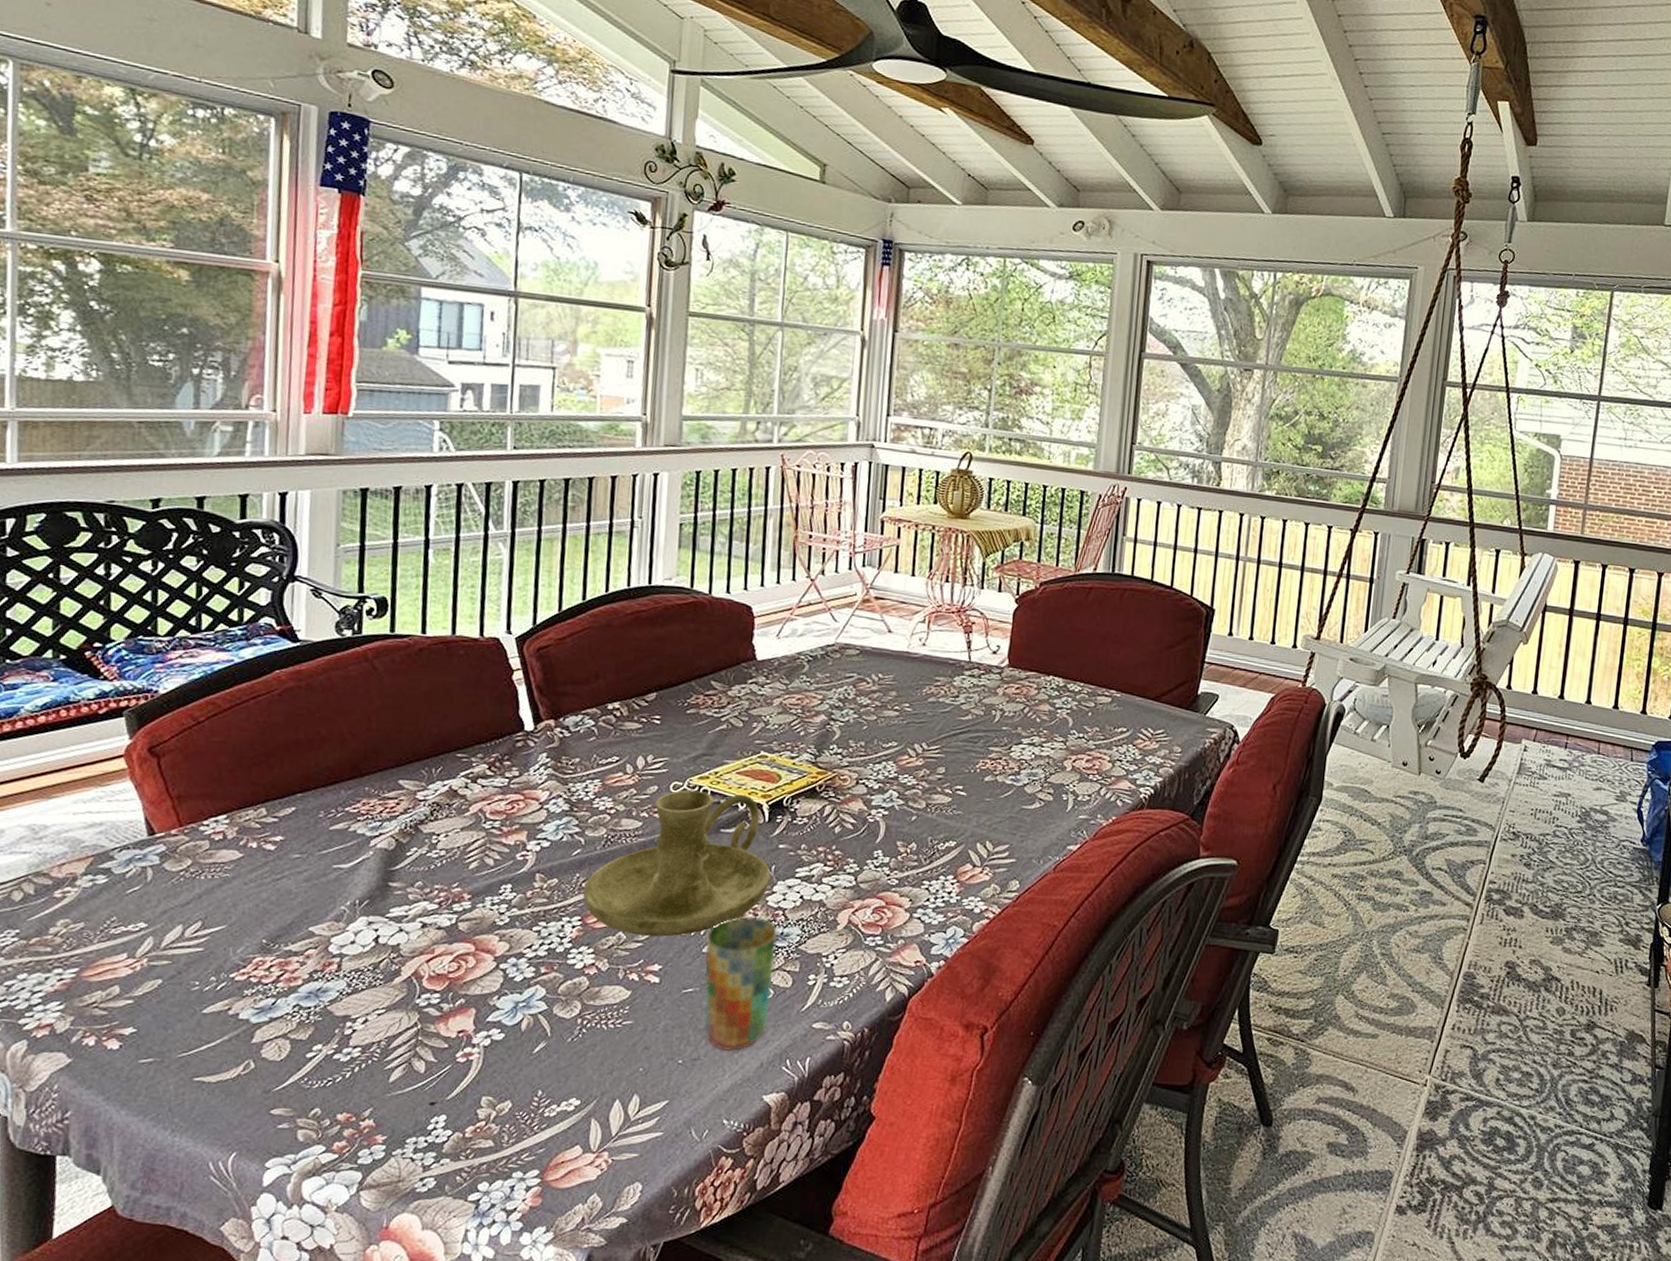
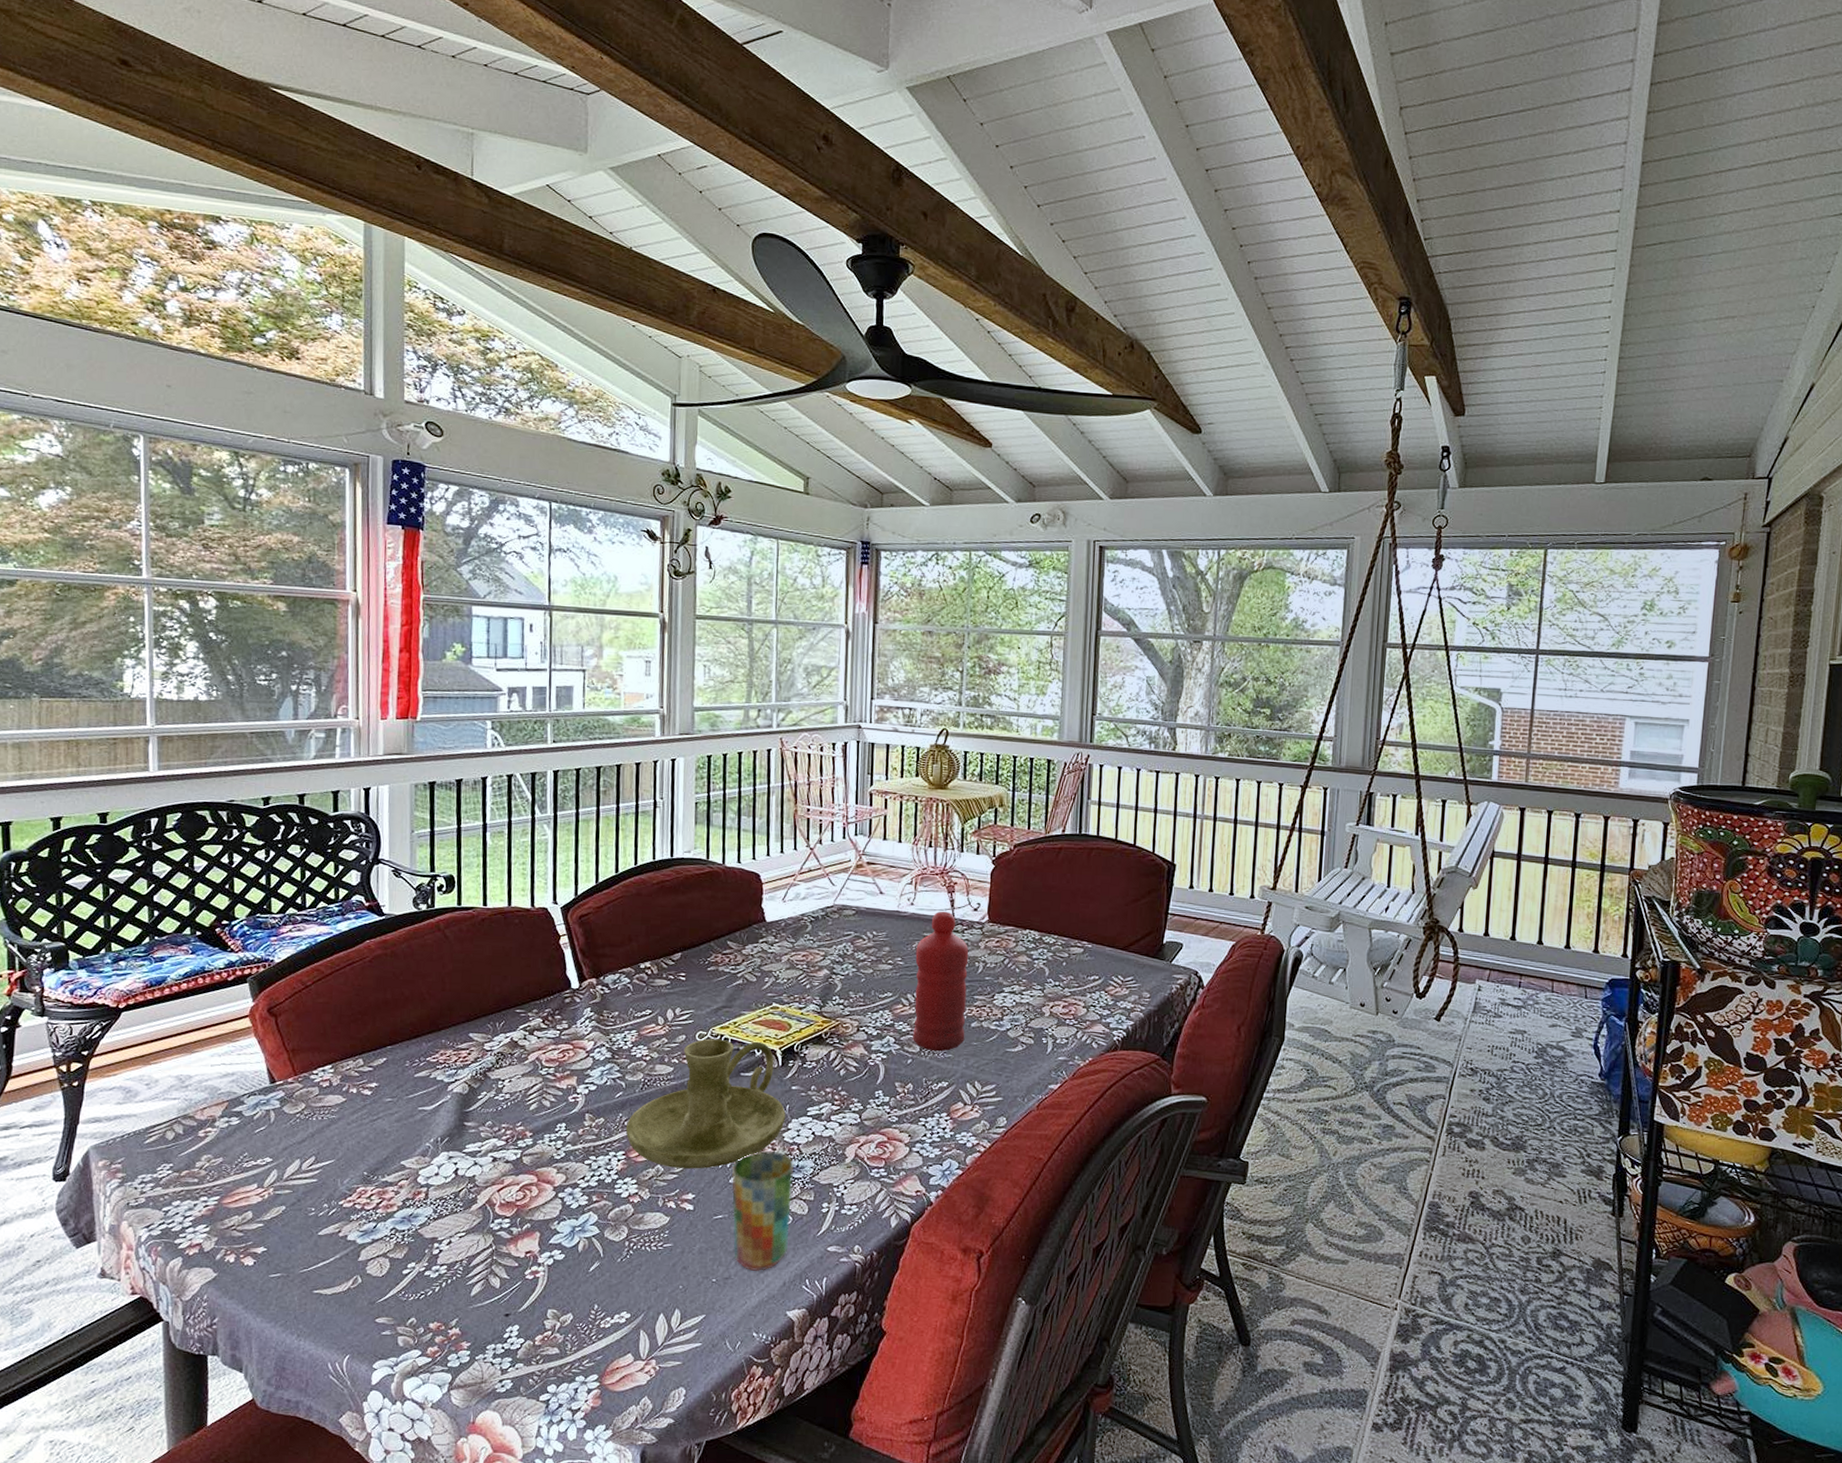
water bottle: none [918,653,986,808] -> present [913,911,969,1052]

